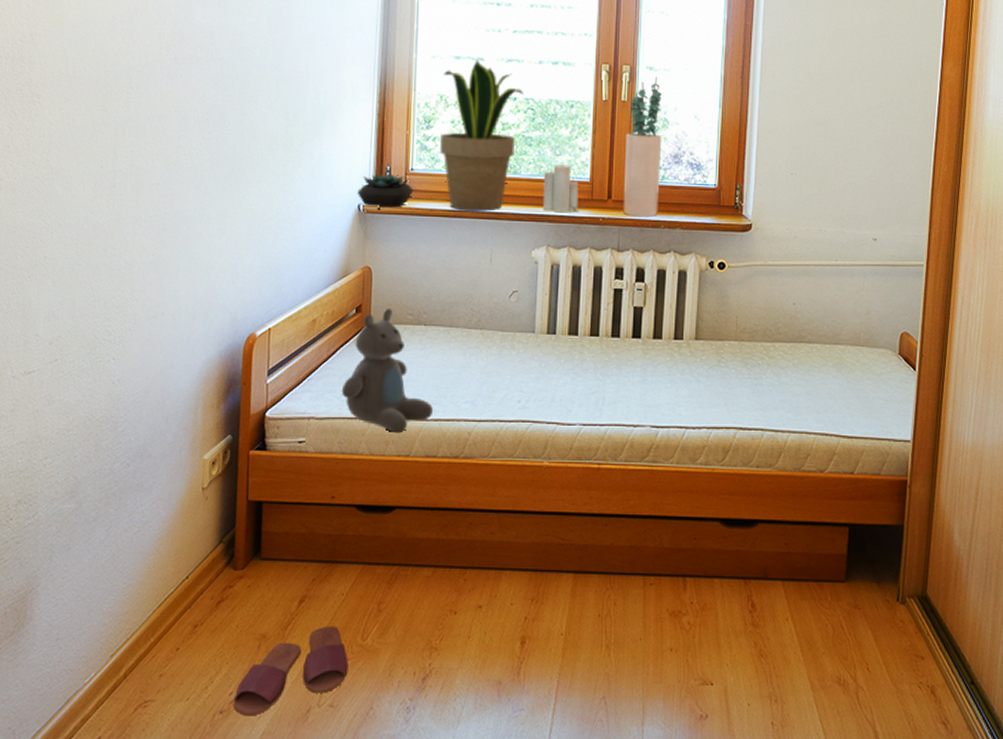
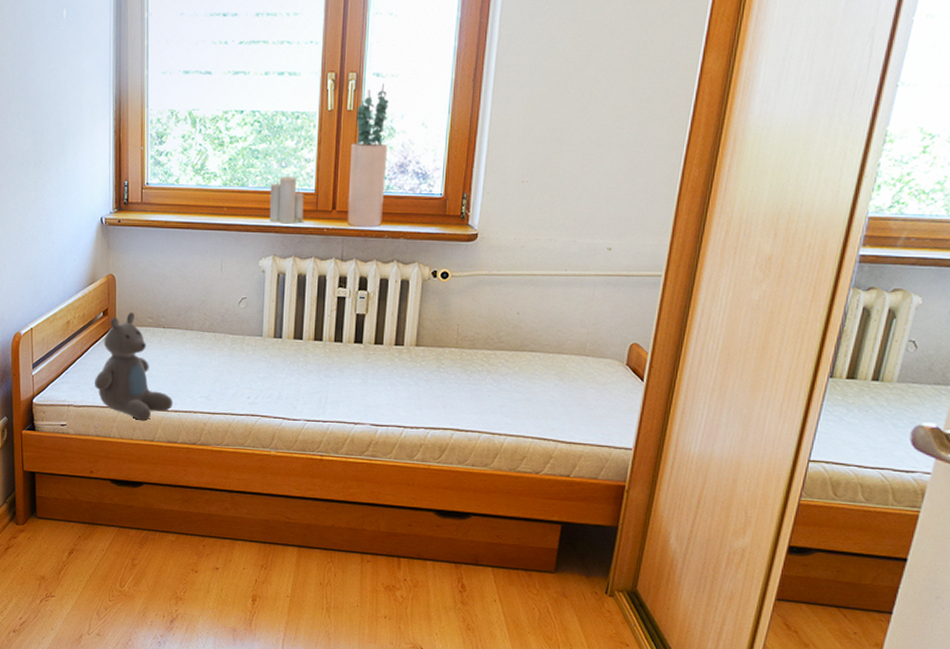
slippers: present [233,626,349,716] -> none [23,573,110,637]
succulent plant: present [358,173,414,208] -> none [100,188,150,220]
potted plant: present [440,59,524,211] -> none [172,73,251,223]

